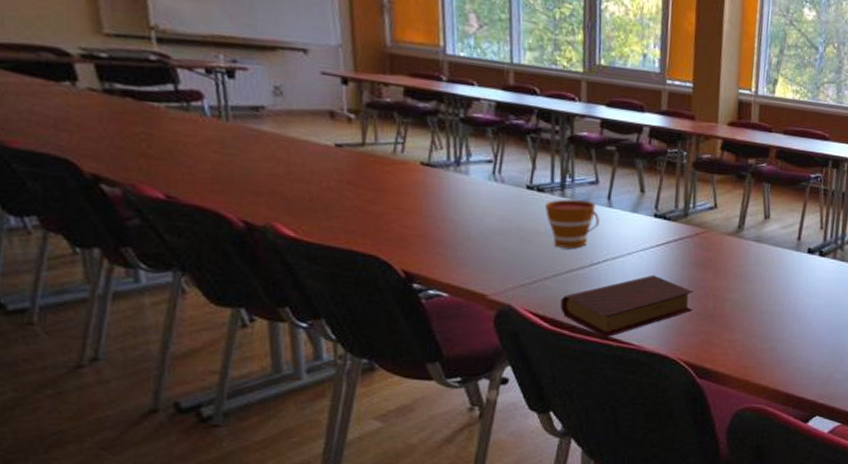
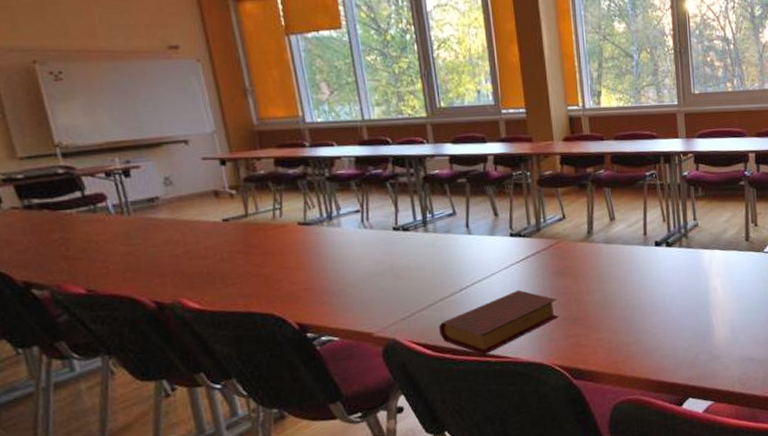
cup: present [544,199,599,249] -> none [411,231,462,279]

